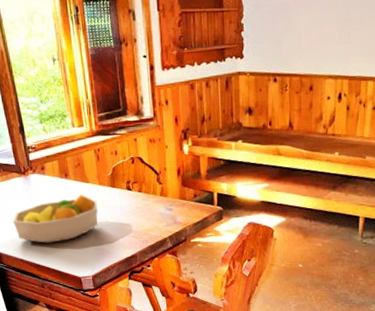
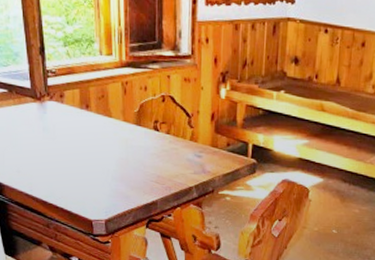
fruit bowl: present [12,194,98,243] -> none [21,129,119,179]

